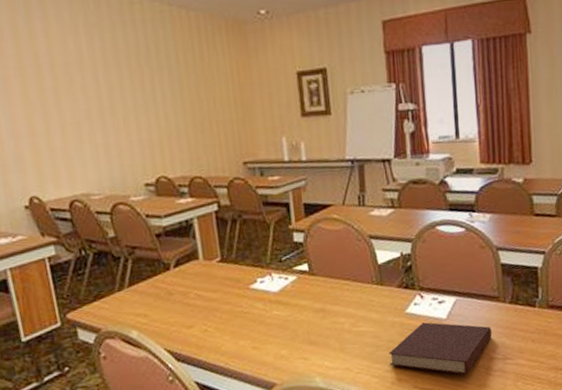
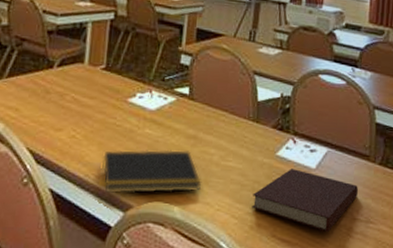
notepad: none [238,324,338,376] -> present [102,150,202,194]

